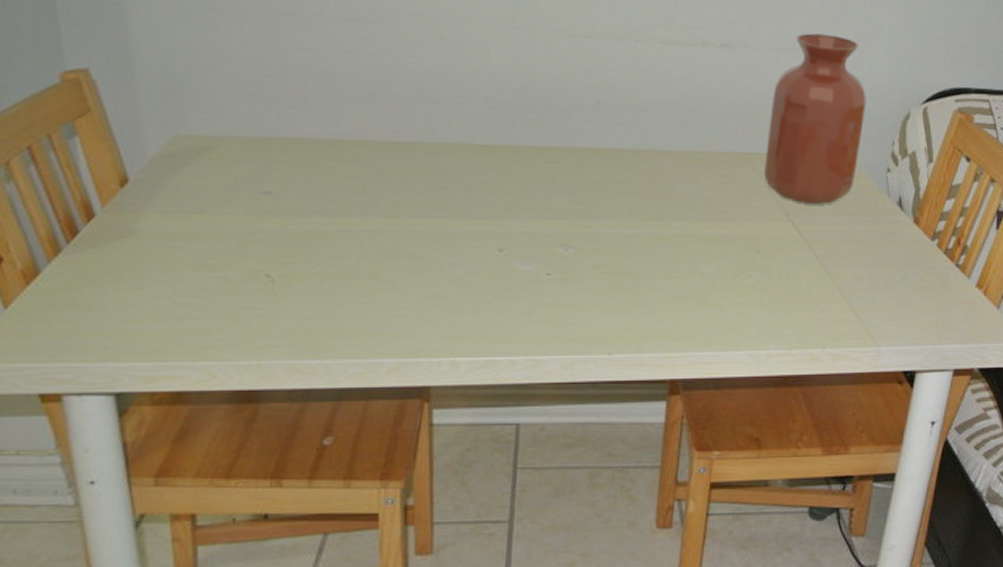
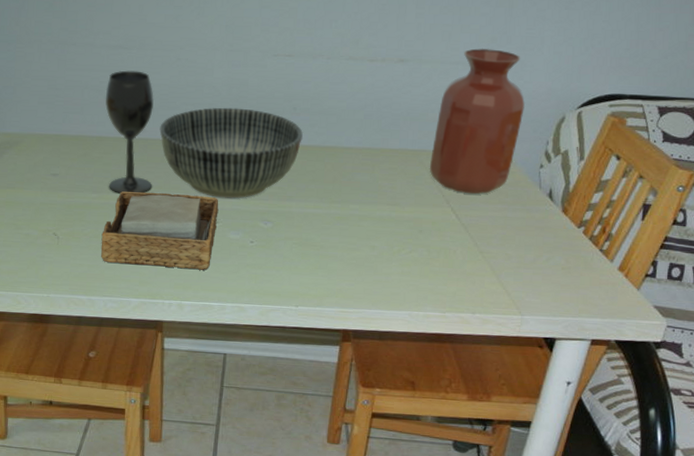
napkin holder: none [337,212,503,315] -> present [101,191,219,270]
wine glass: none [339,51,411,216] -> present [105,70,155,194]
bowl: none [418,101,609,219] -> present [159,107,303,199]

